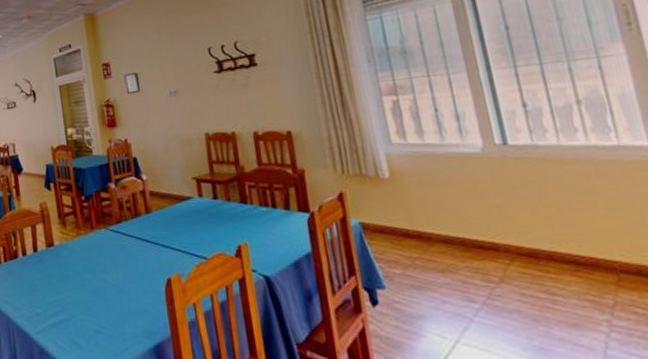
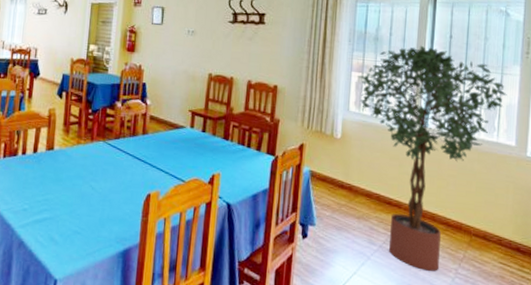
potted tree: none [391,46,615,327] -> present [357,45,507,271]

